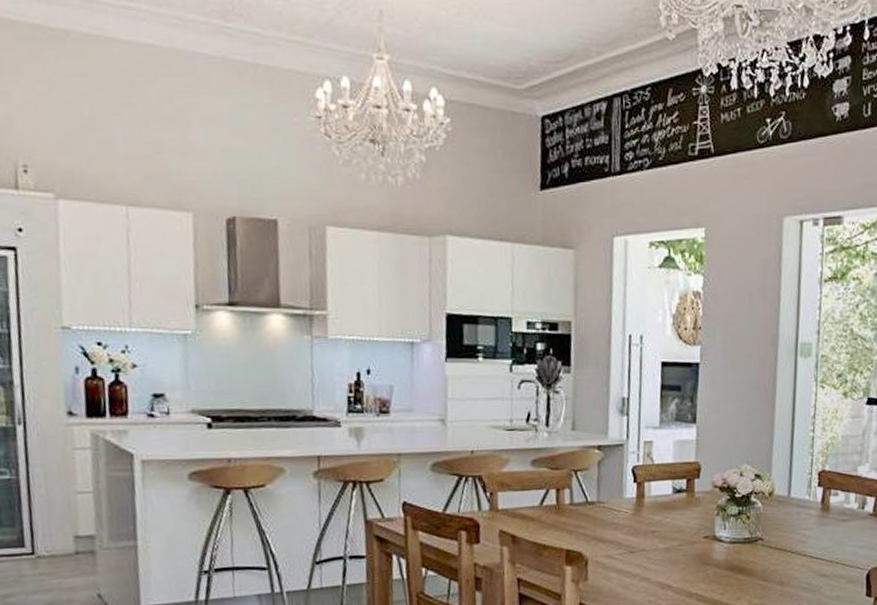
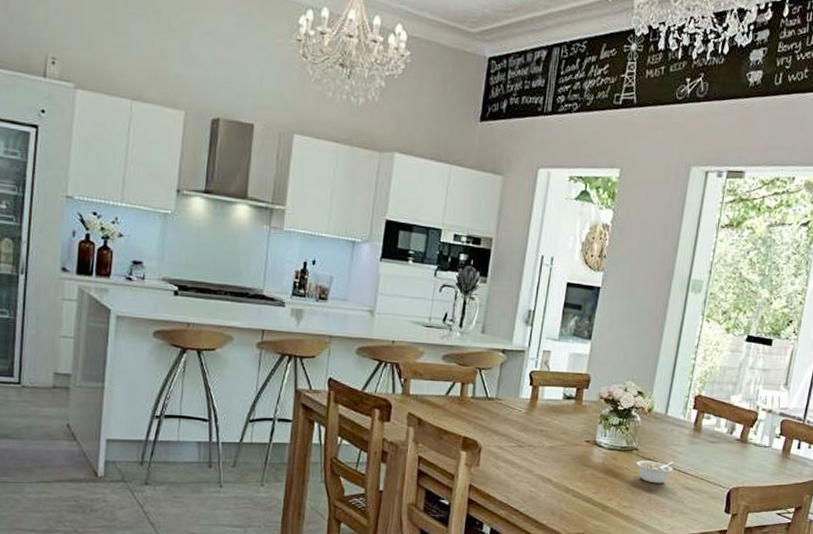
legume: none [763,547,804,575] -> present [636,460,674,484]

